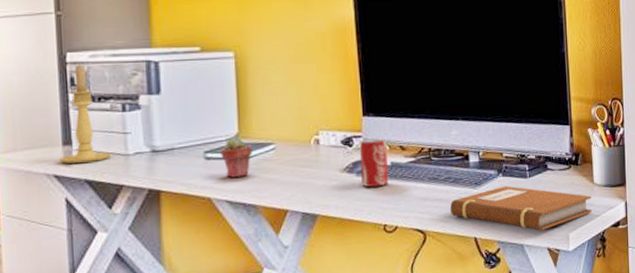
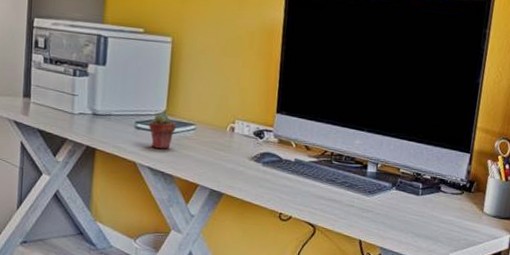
candle holder: present [59,64,112,164] -> none [19,30,61,115]
beverage can: present [359,138,388,188] -> none [266,134,294,179]
notebook: present [450,185,592,230] -> none [341,198,478,246]

